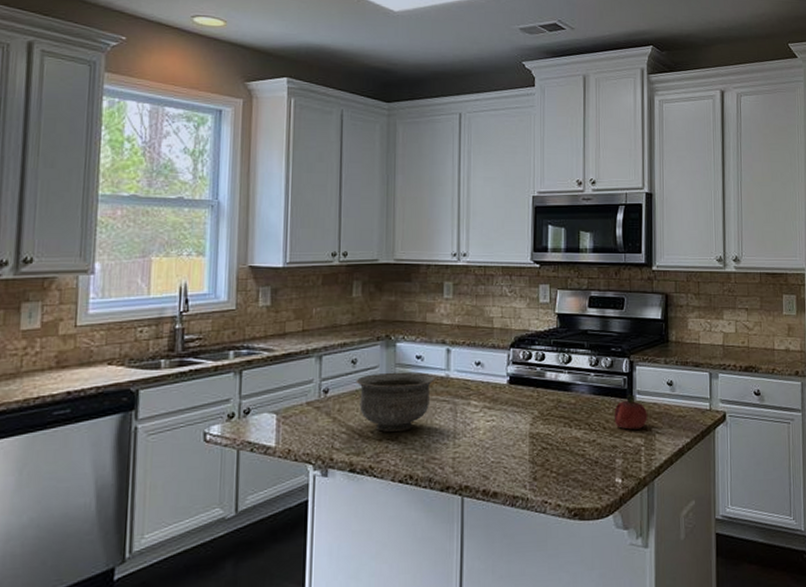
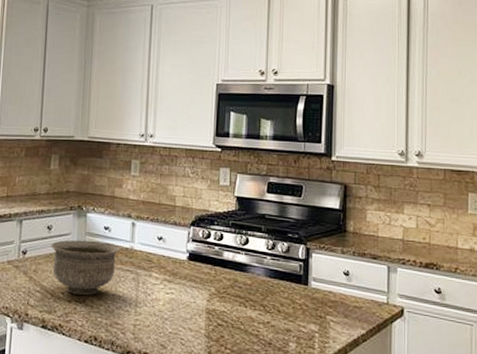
fruit: present [614,394,647,430] -> none [288,280,322,316]

